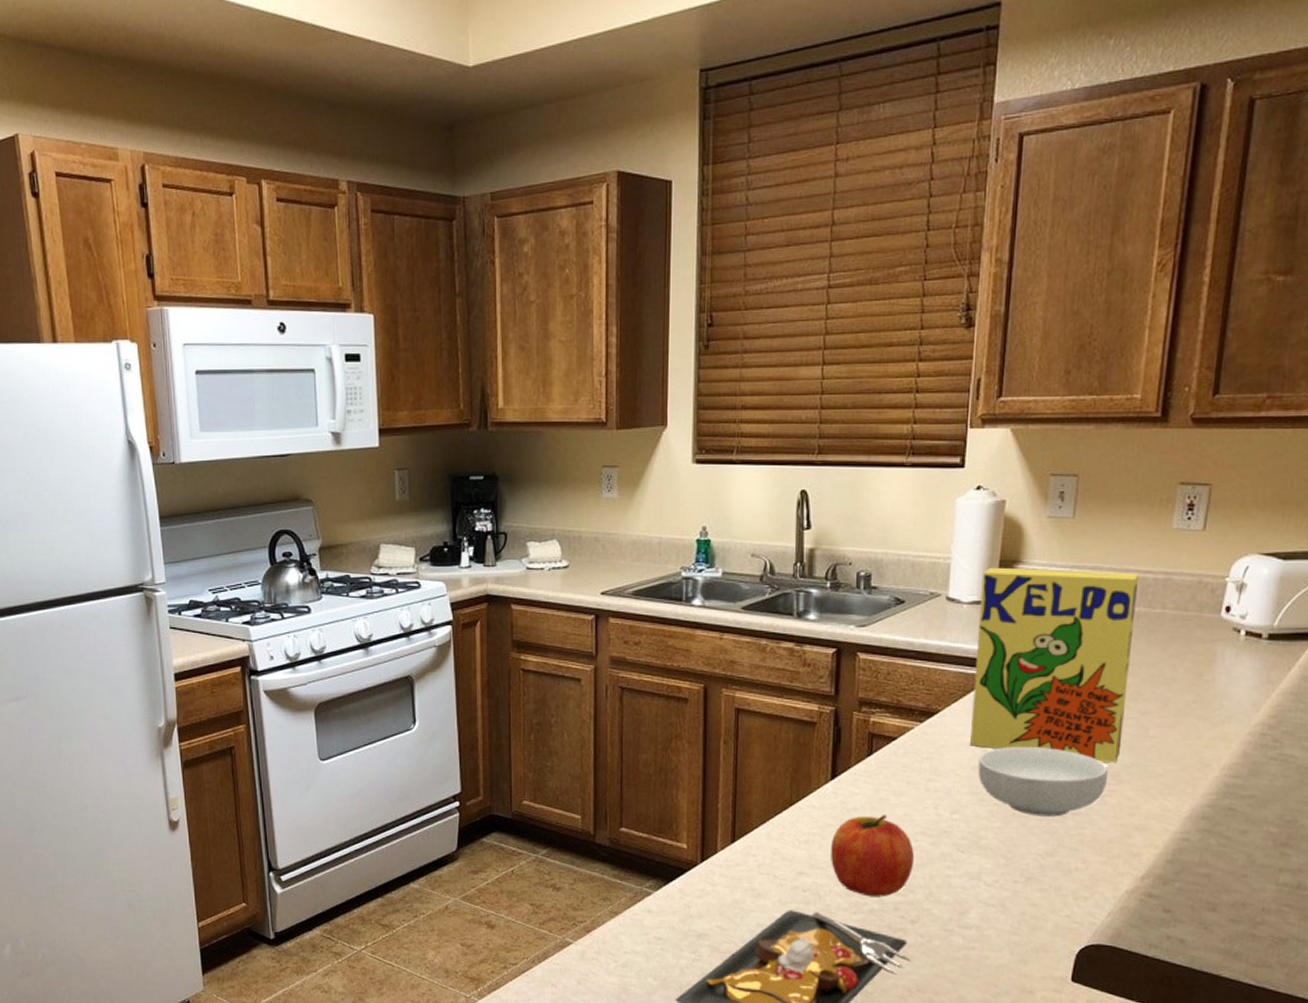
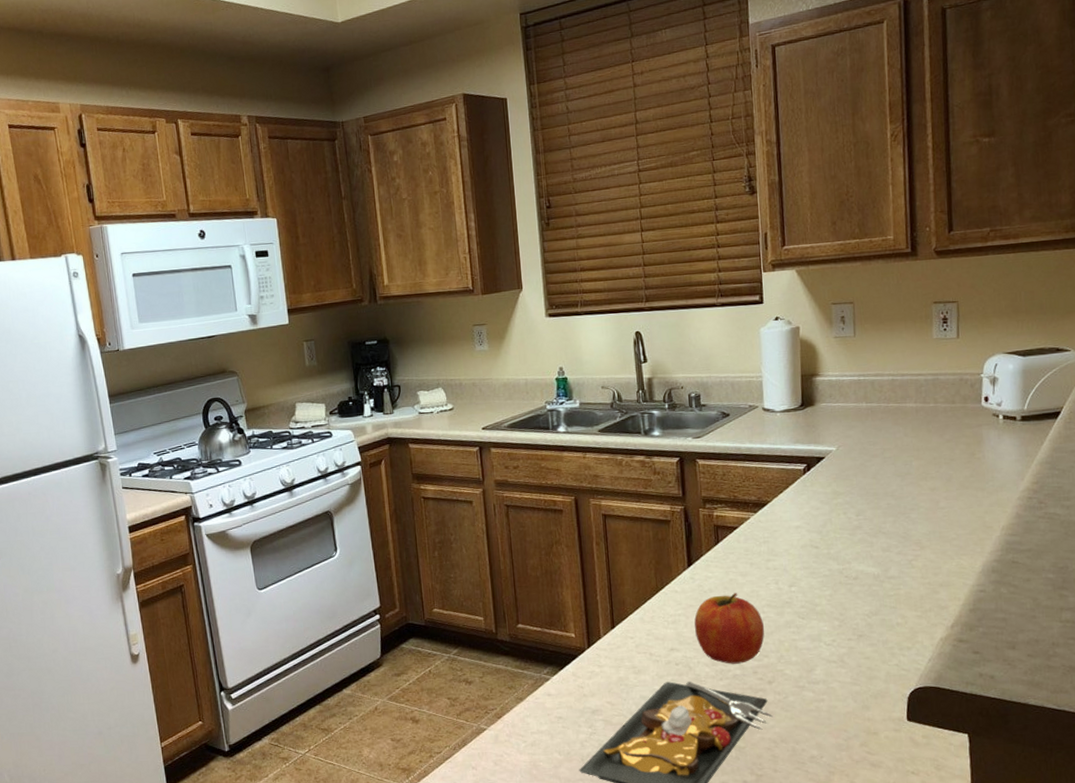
cereal box: present [970,567,1140,763] -> none [789,376,919,533]
cereal bowl: present [978,746,1109,817] -> none [806,524,912,583]

